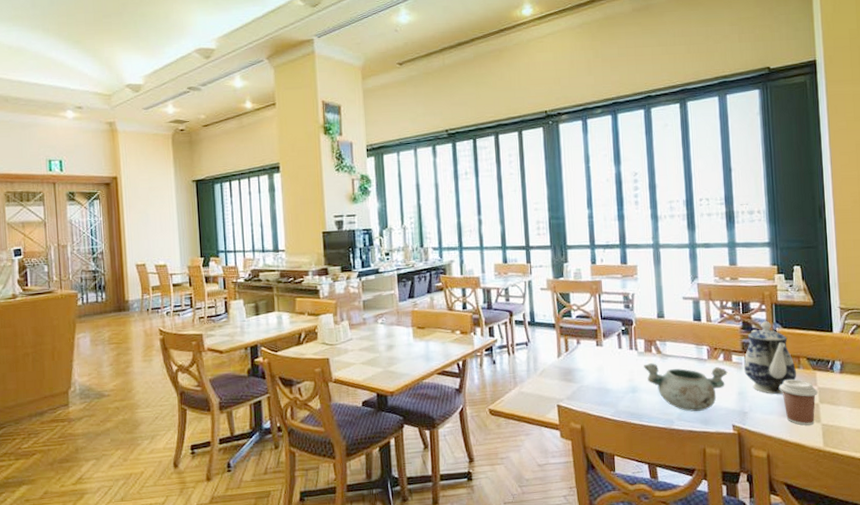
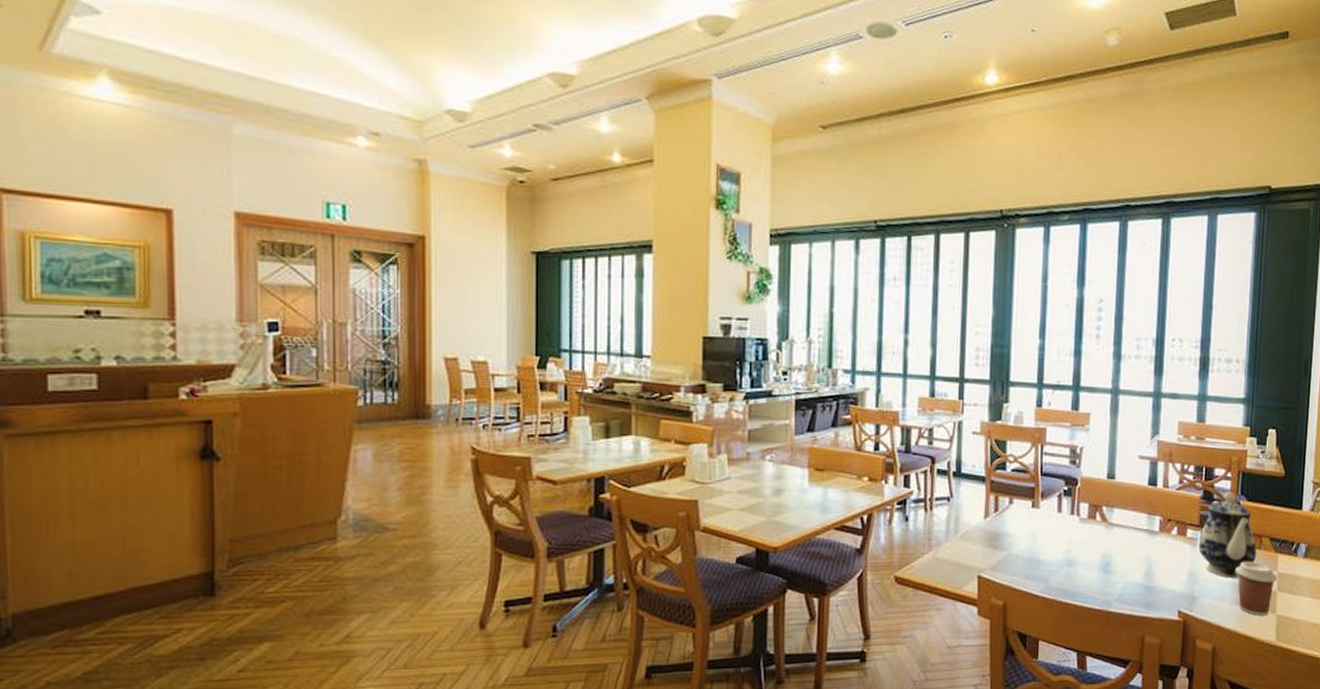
decorative bowl: present [644,363,728,412] -> none [1085,532,1180,593]

